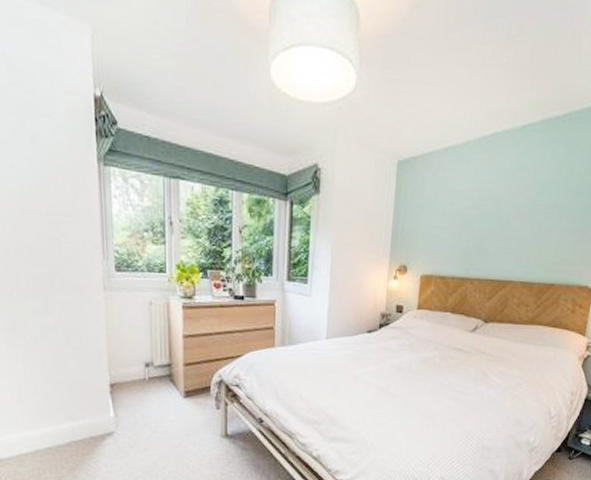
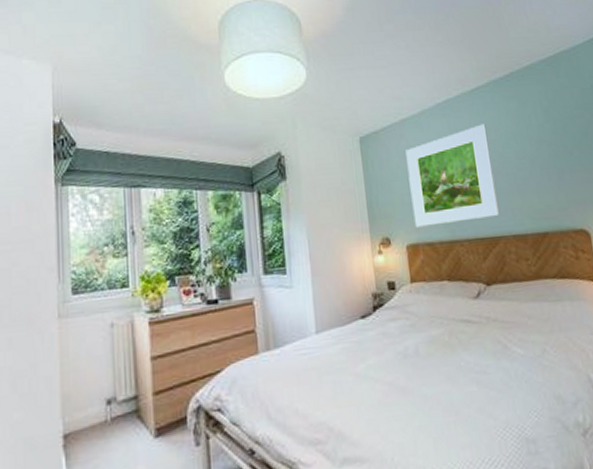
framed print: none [432,165,527,262] -> present [405,124,500,227]

